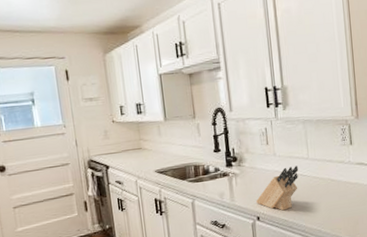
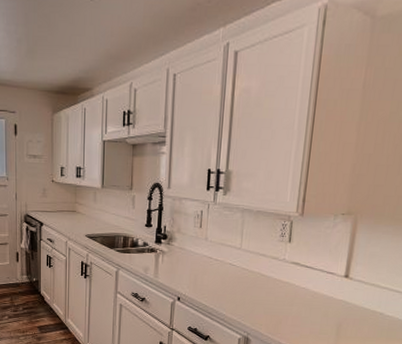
knife block: present [256,166,299,211] -> none [180,253,229,296]

